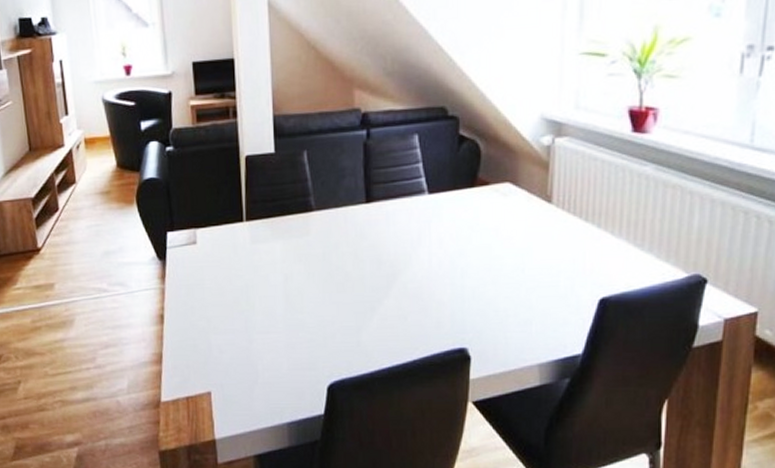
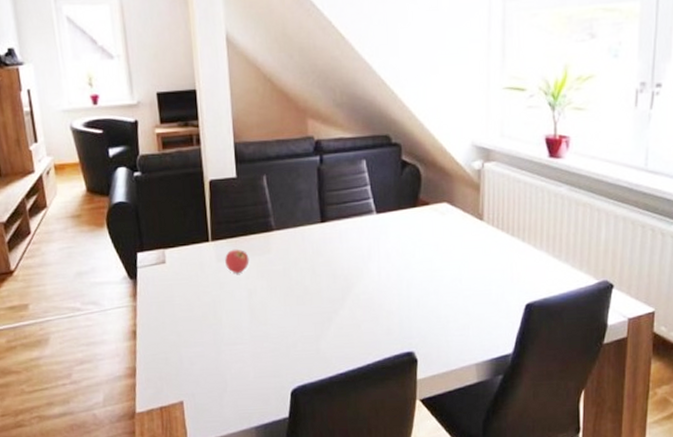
fruit: none [260,230,286,256] -> present [225,249,250,273]

